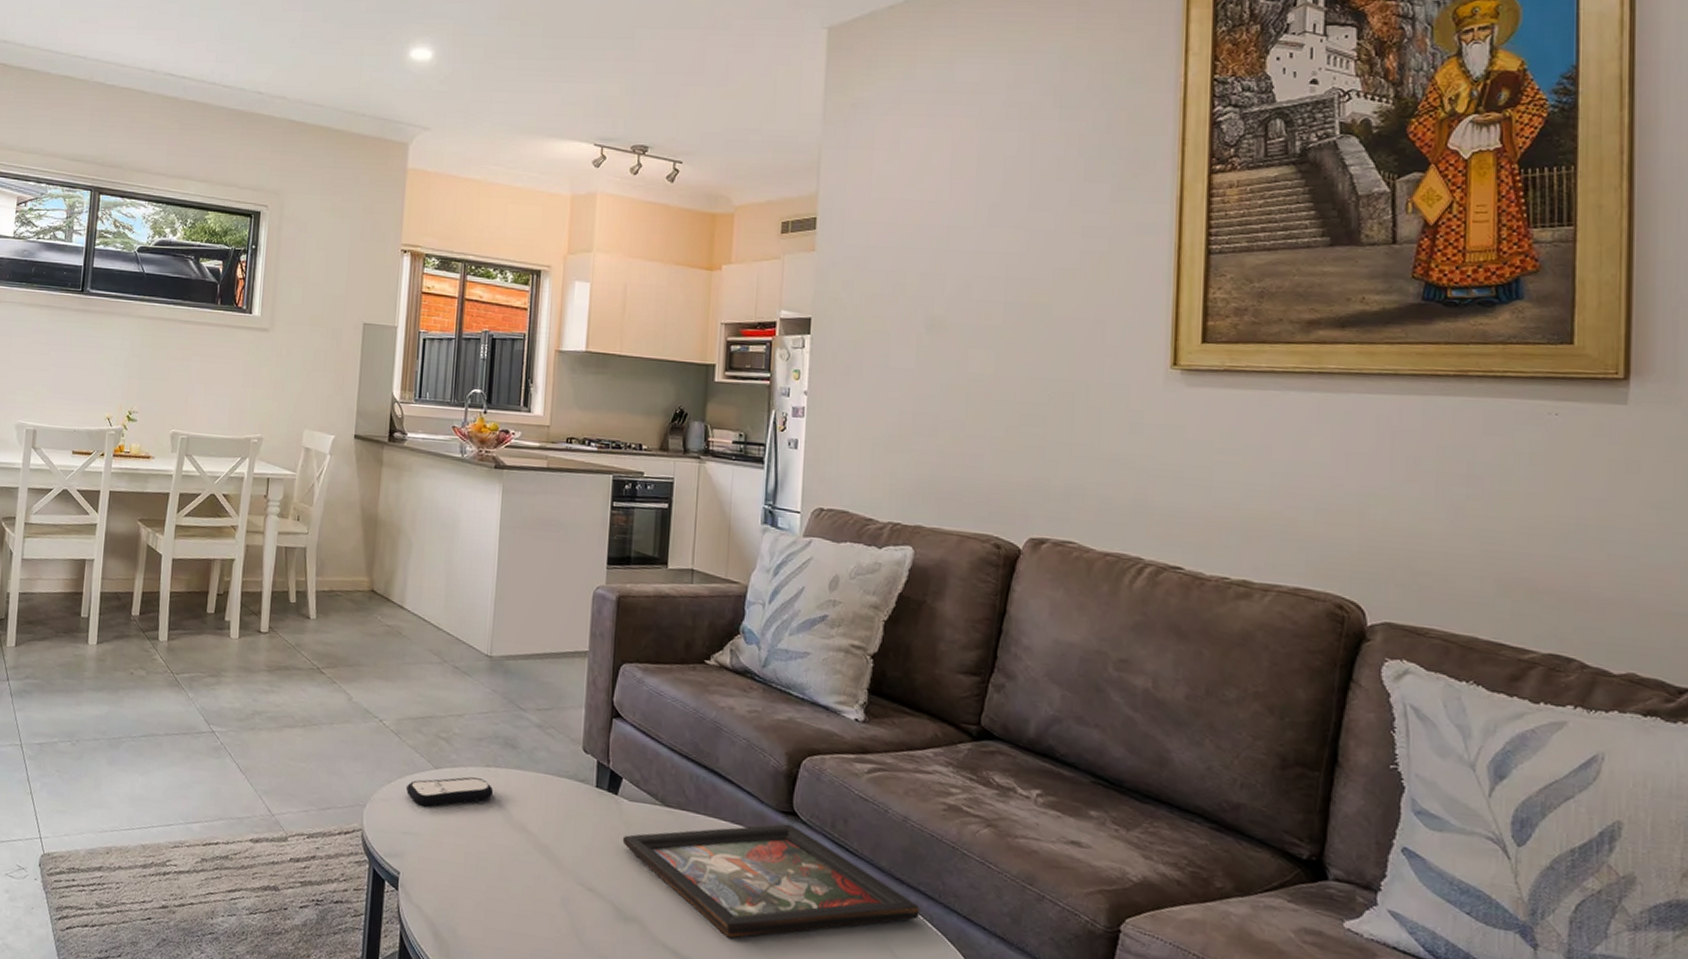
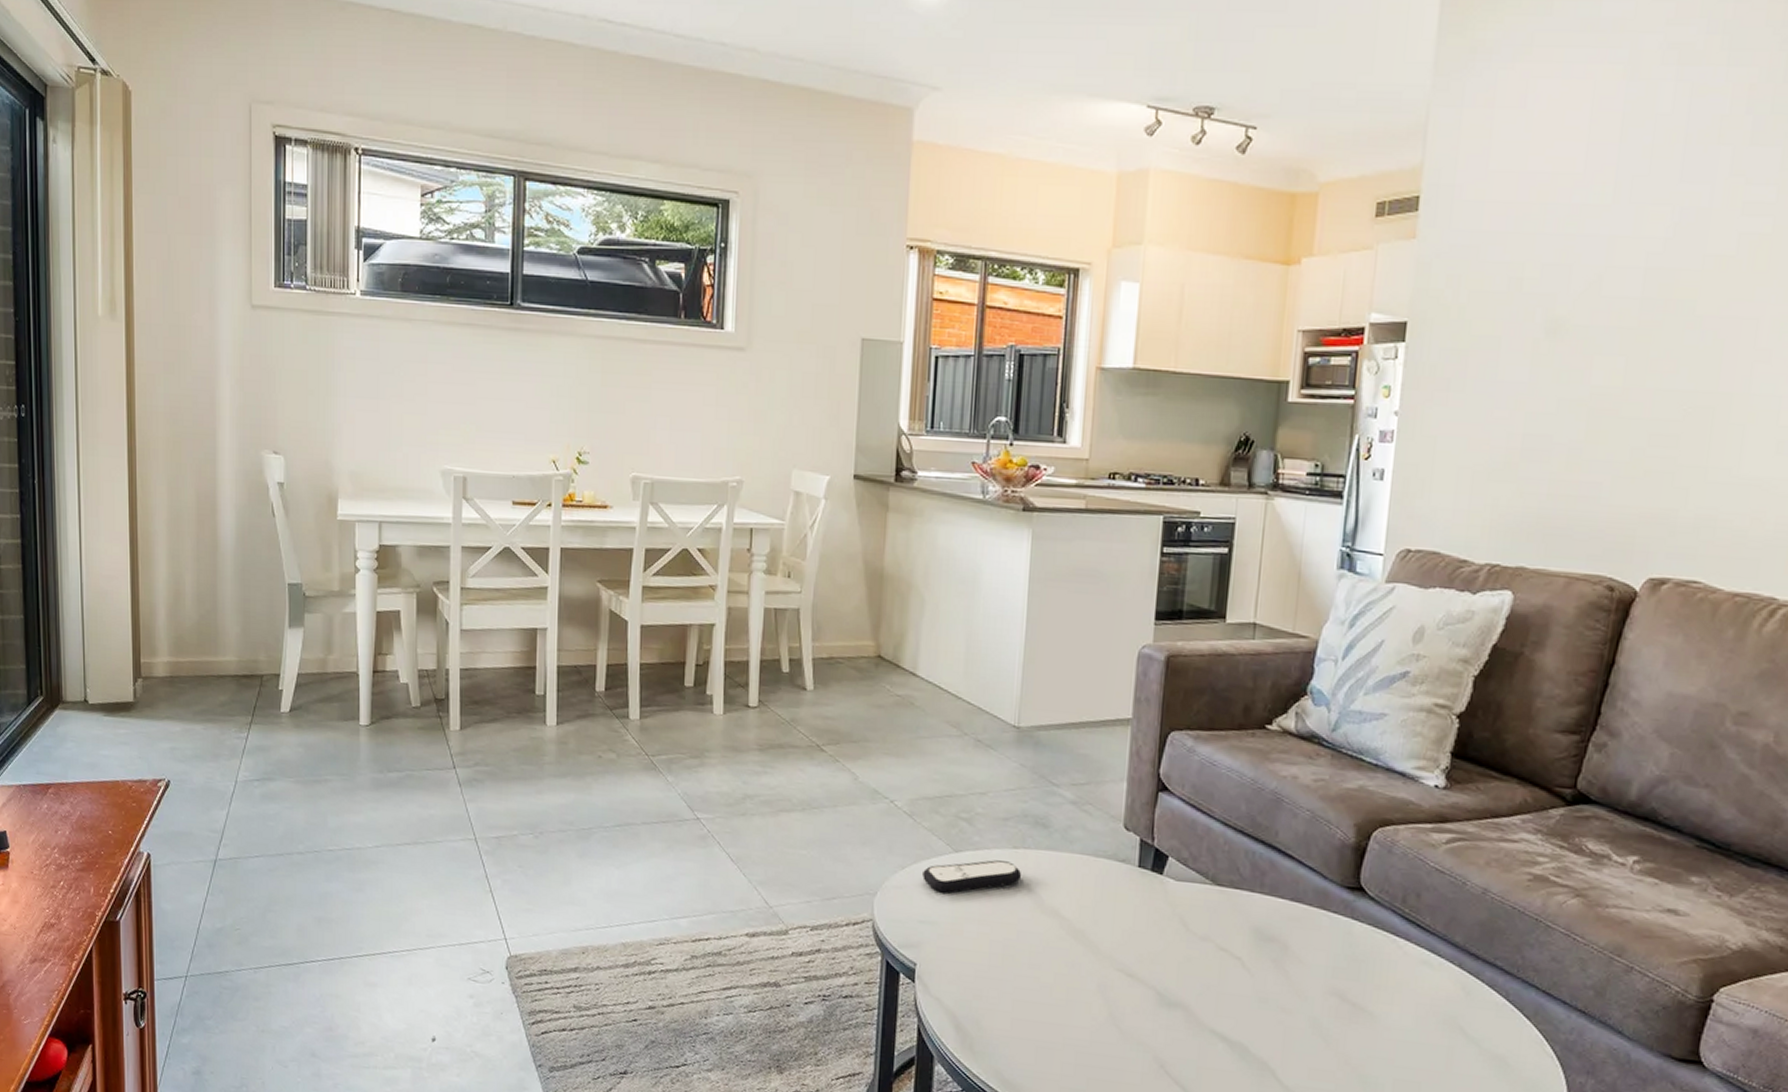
decorative tray: present [622,824,920,939] -> none [1167,900,1495,1021]

